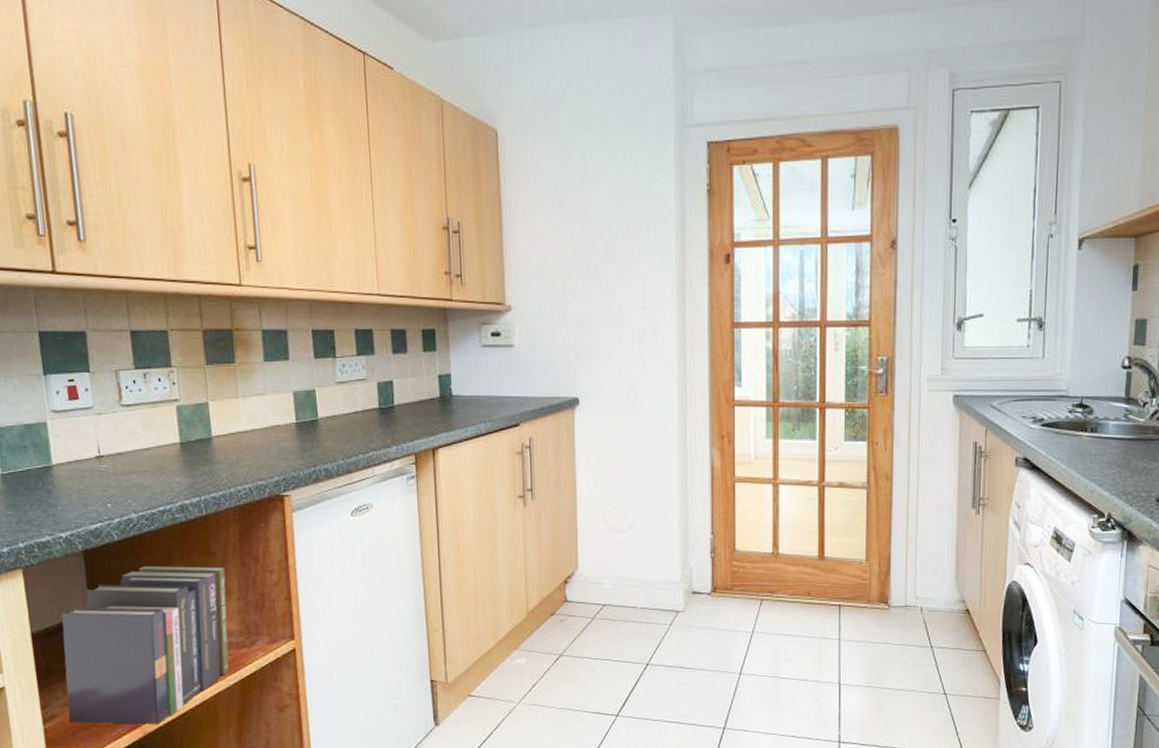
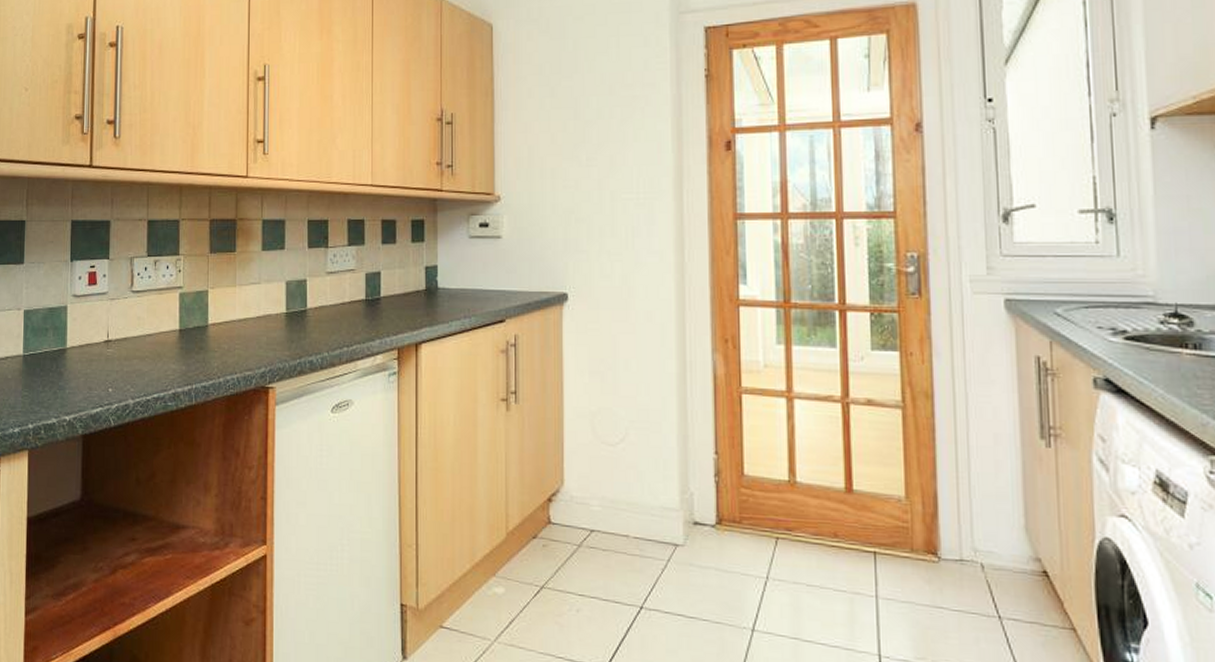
books: present [61,566,230,724] -> none [48,455,207,627]

